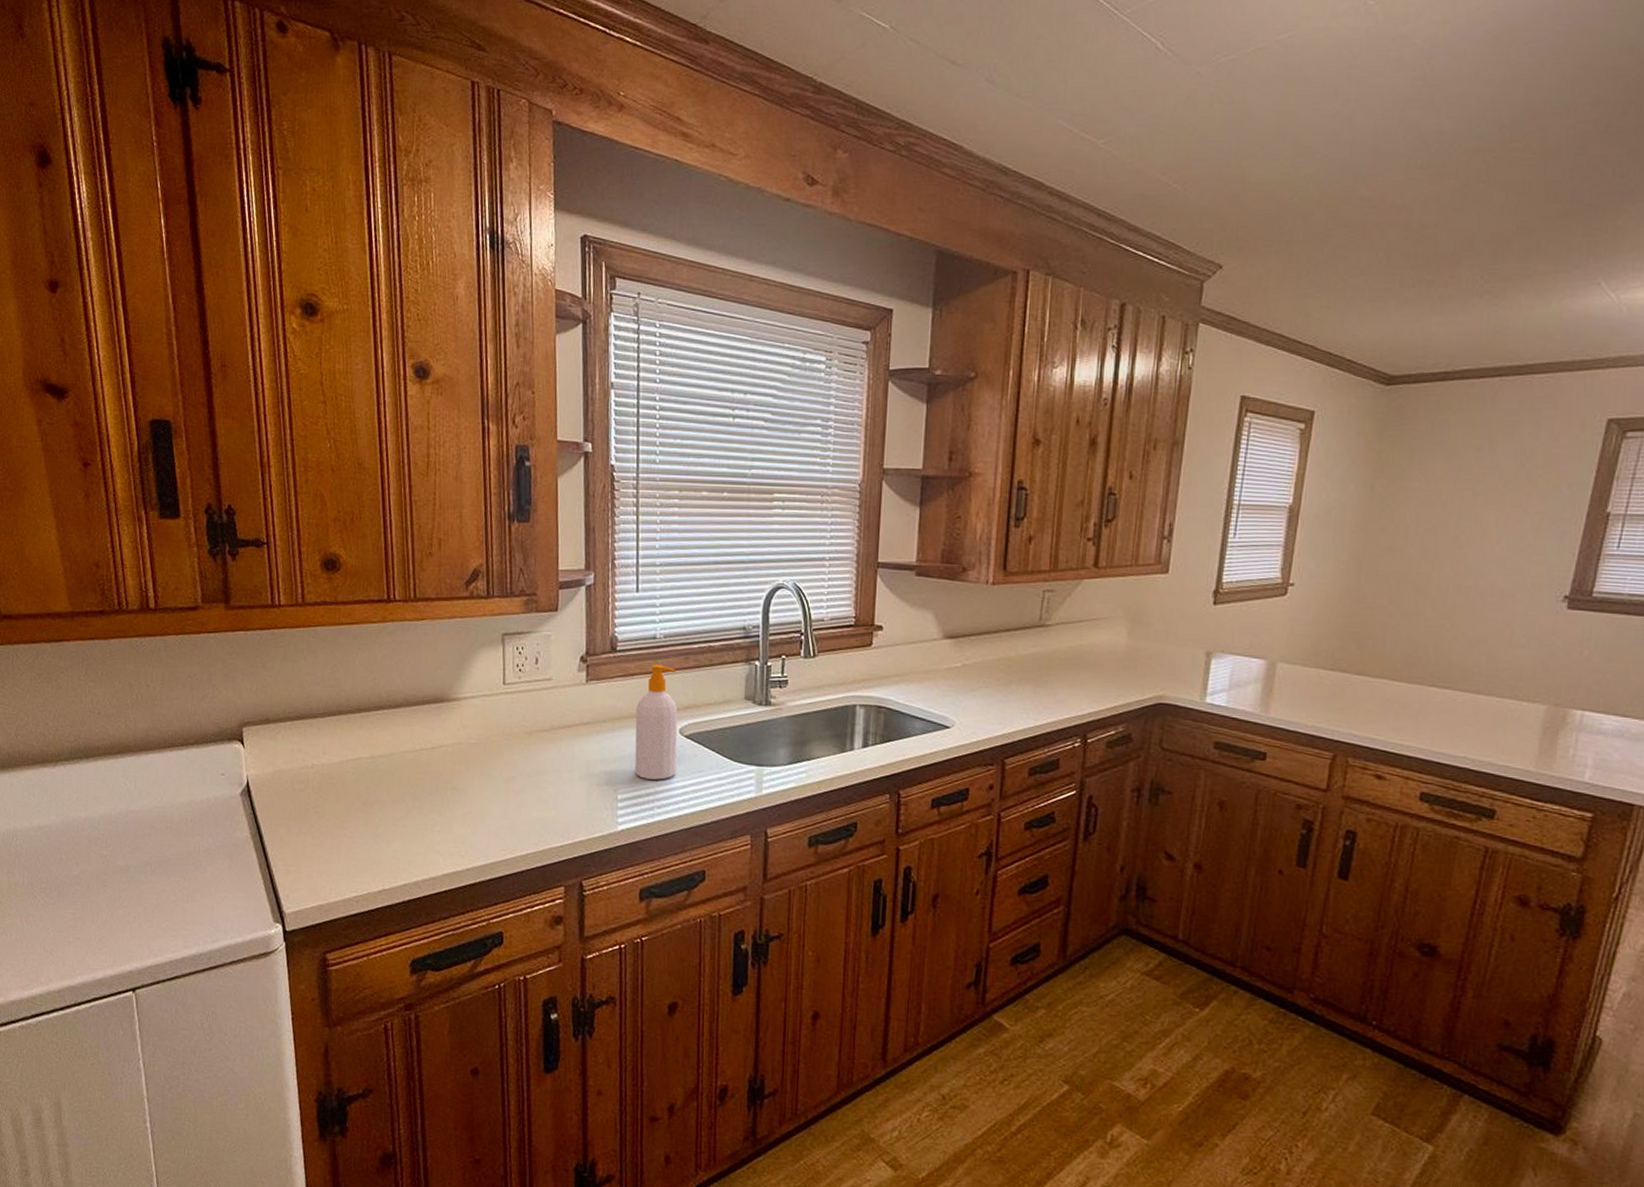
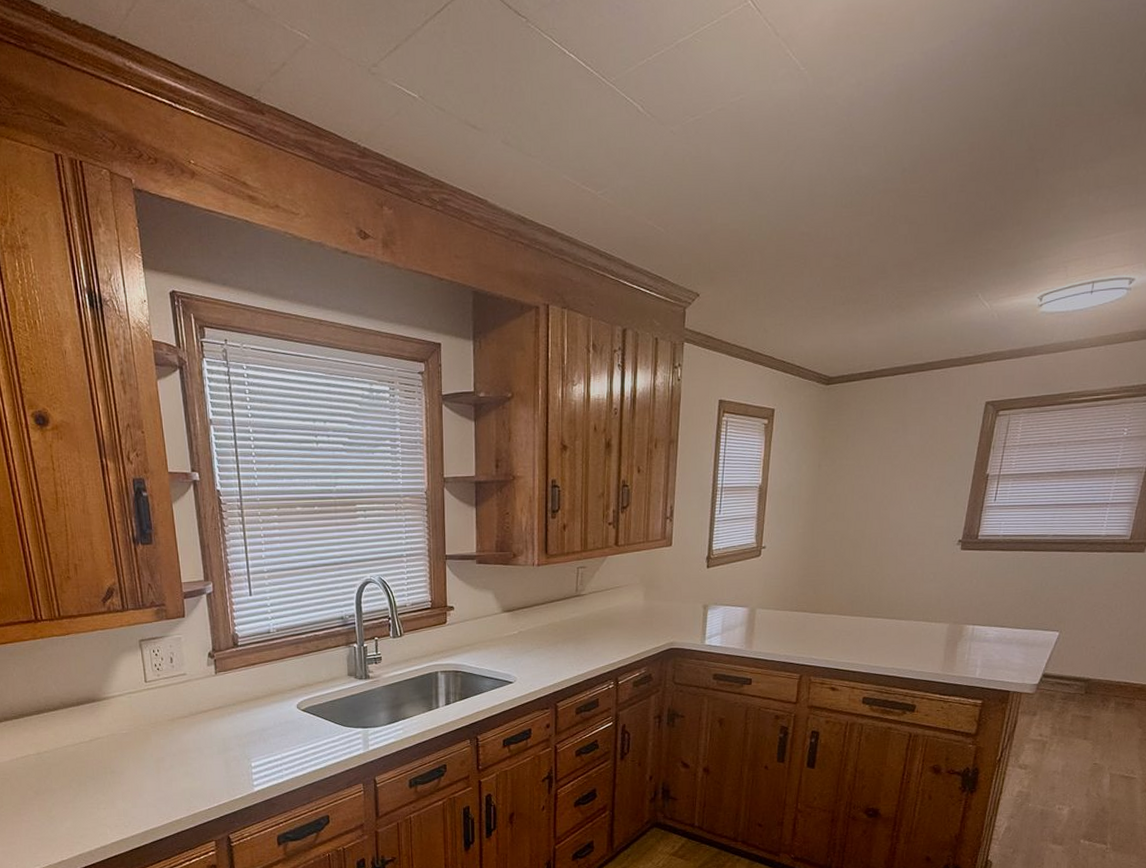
soap bottle: present [634,664,678,780] -> none [259,654,298,748]

